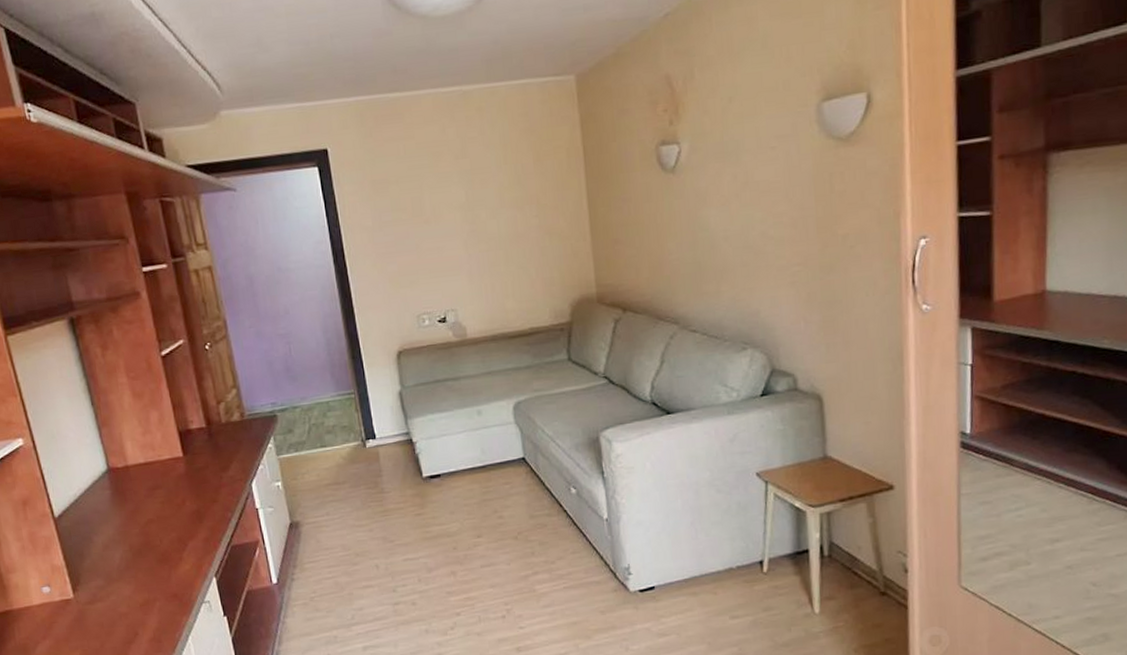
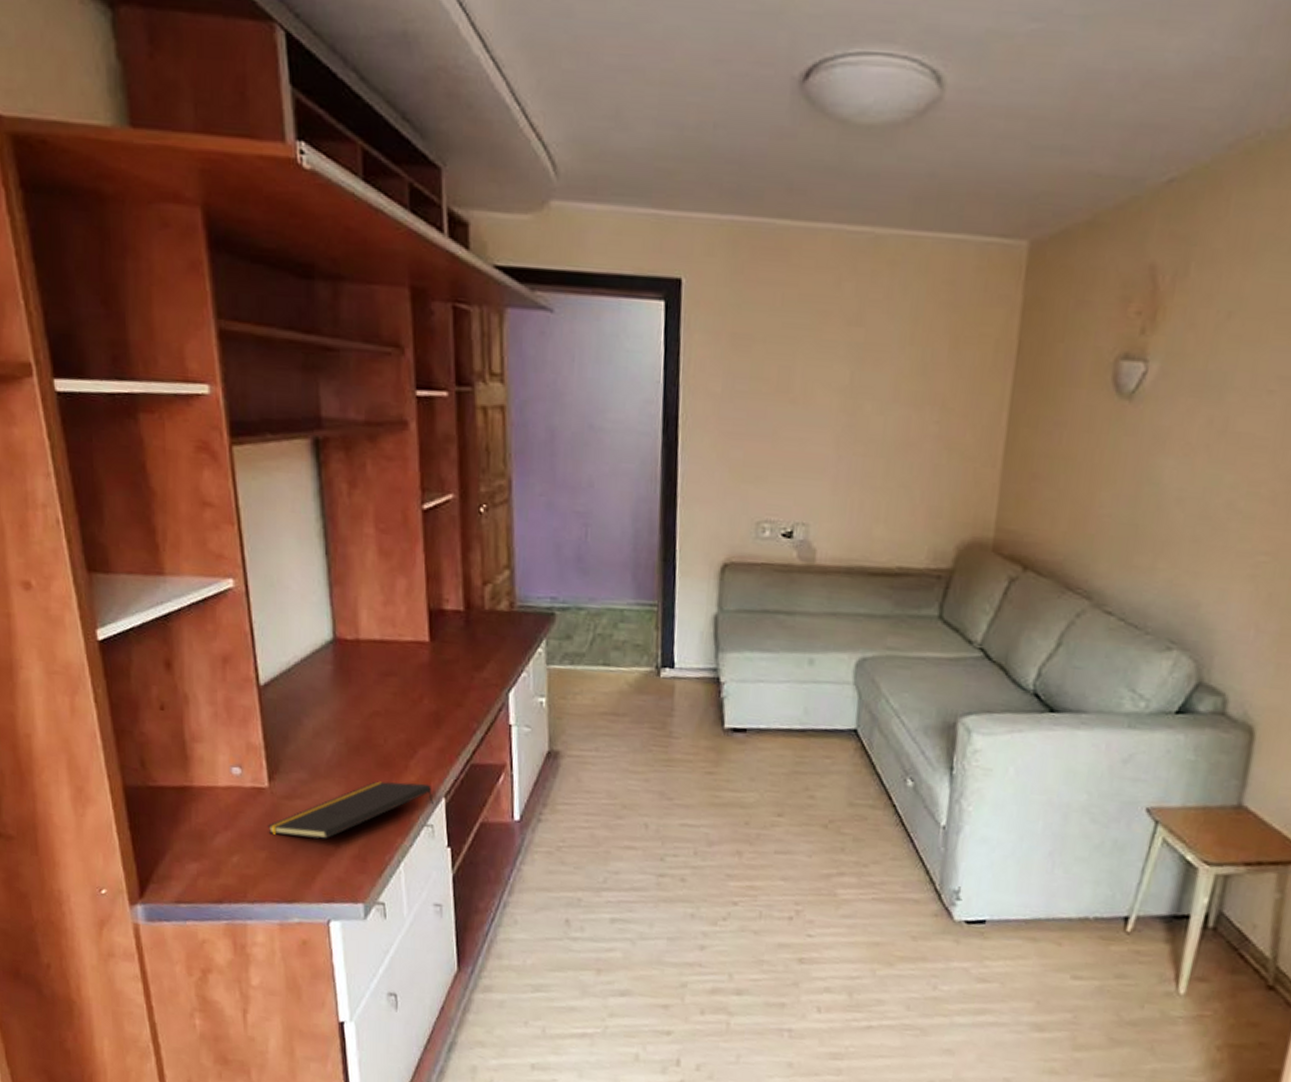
notepad: none [77,568,207,635] -> present [267,781,434,840]

